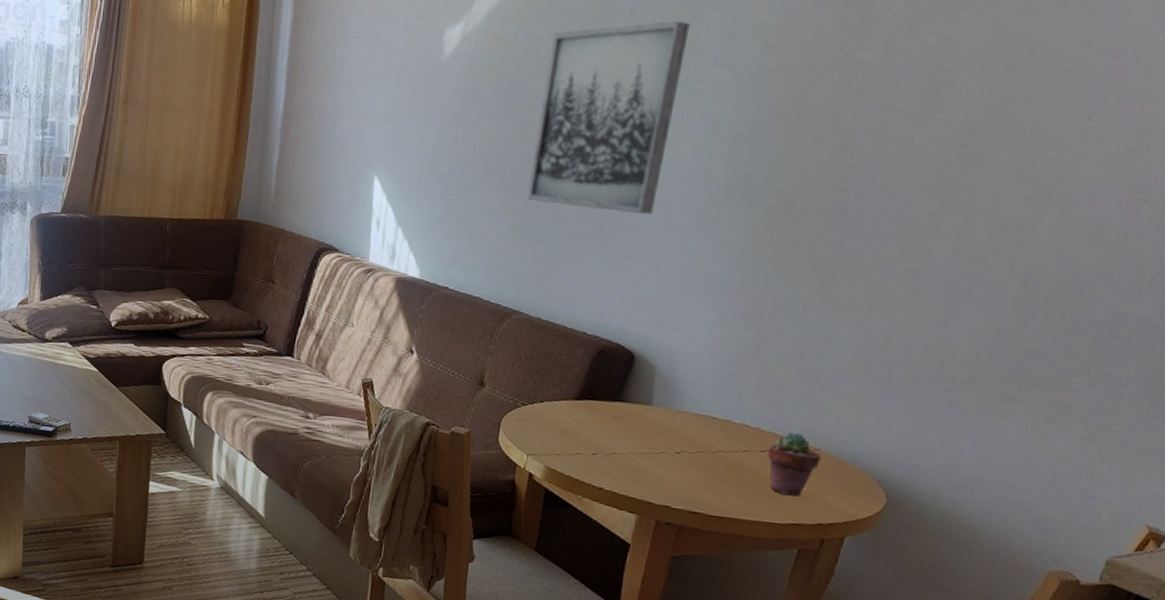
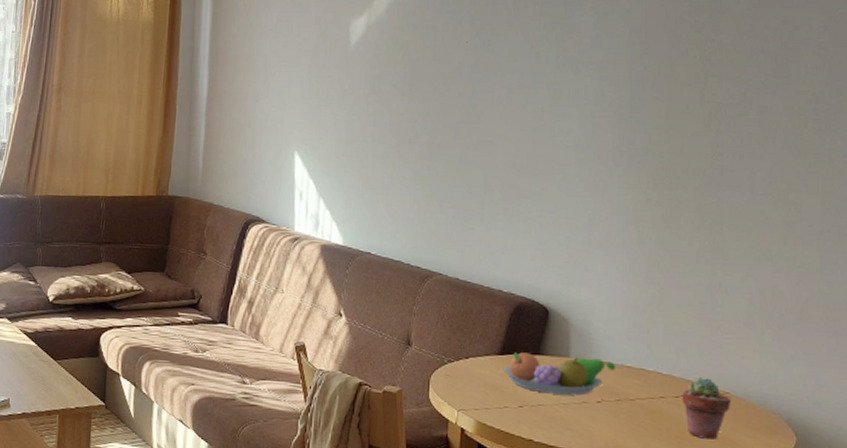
wall art: present [526,21,690,215] -> none [436,11,566,180]
fruit bowl: none [579,398,700,445] -> present [503,352,615,396]

